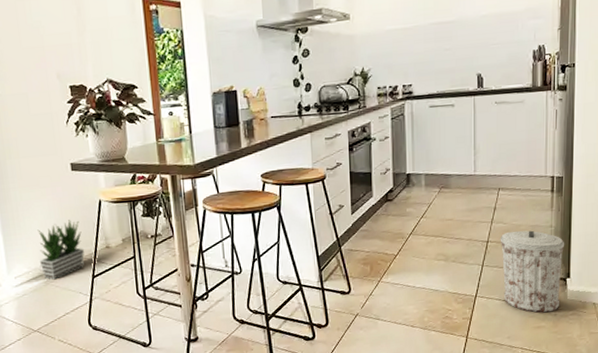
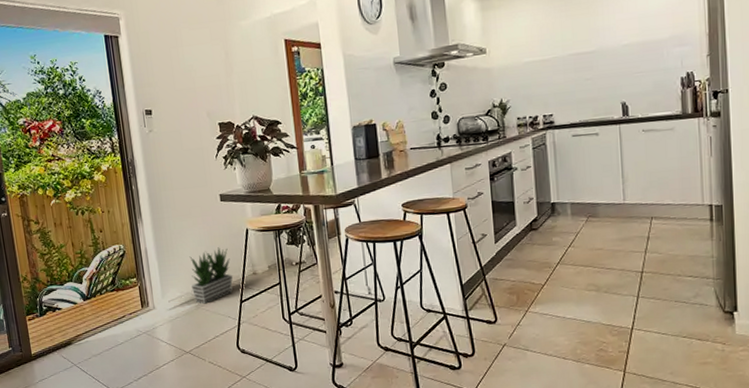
trash can: present [500,230,565,313] -> none [655,260,730,348]

